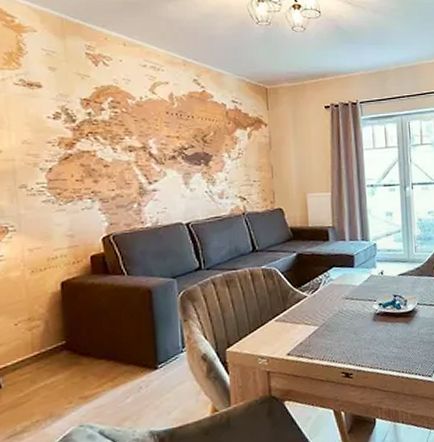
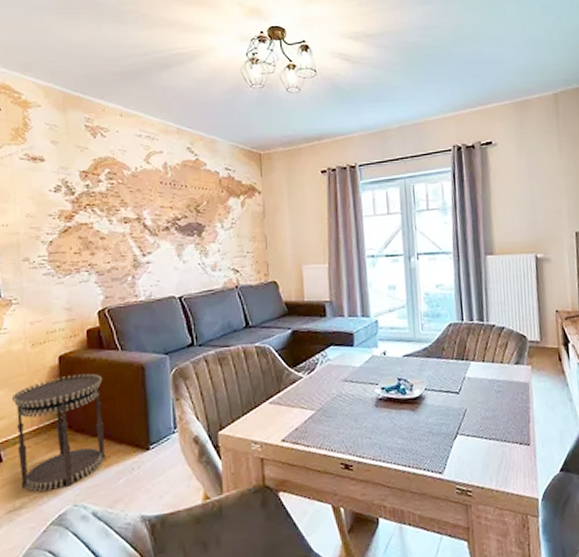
side table: none [9,298,113,415] -> present [11,373,106,492]

